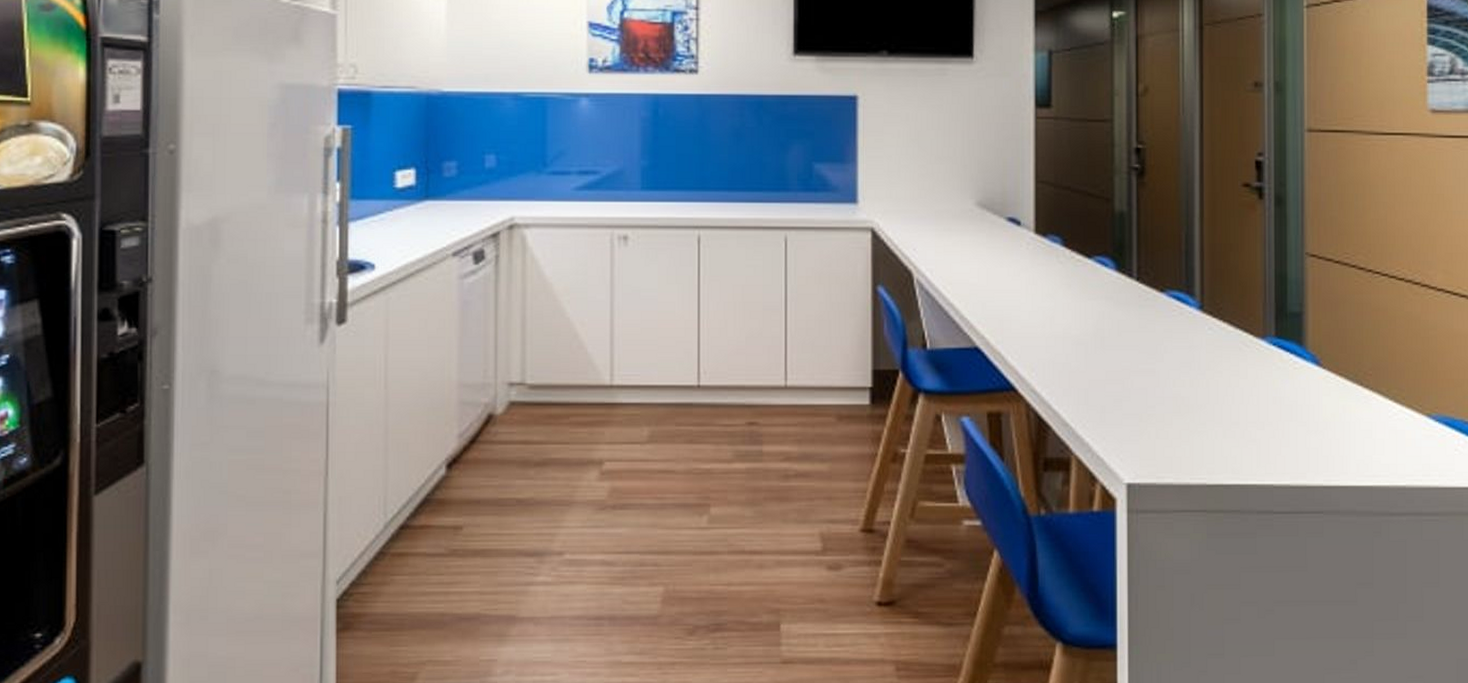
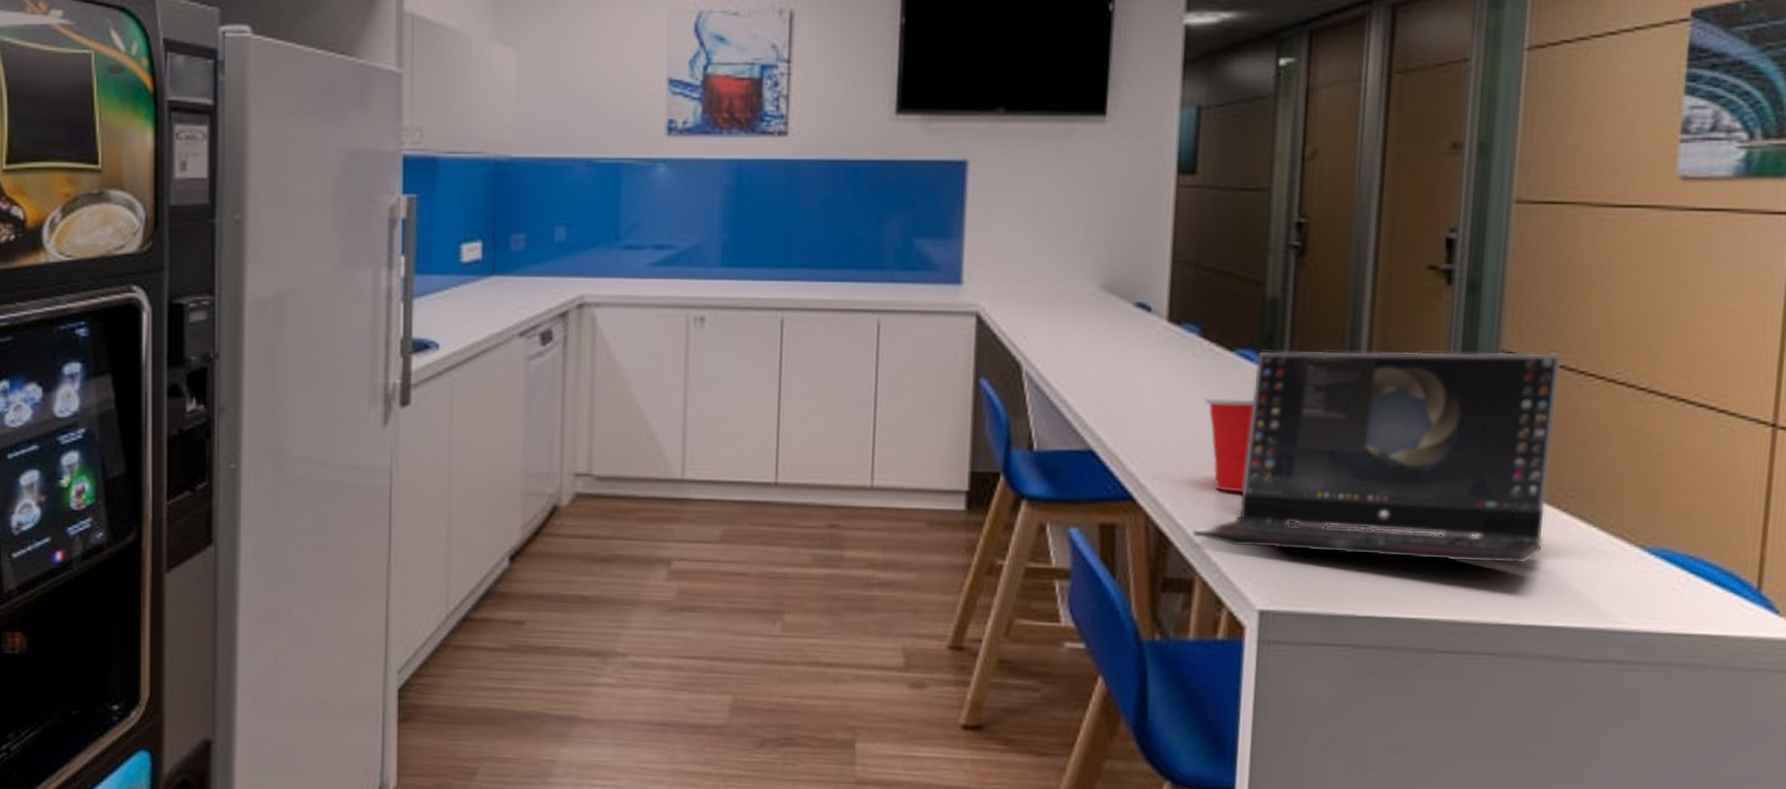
laptop computer: none [1067,255,1353,433] -> present [1193,351,1561,563]
cup: none [1069,298,1111,382] -> present [1203,397,1255,494]

